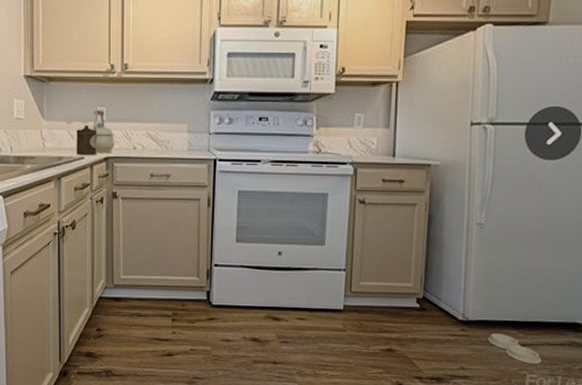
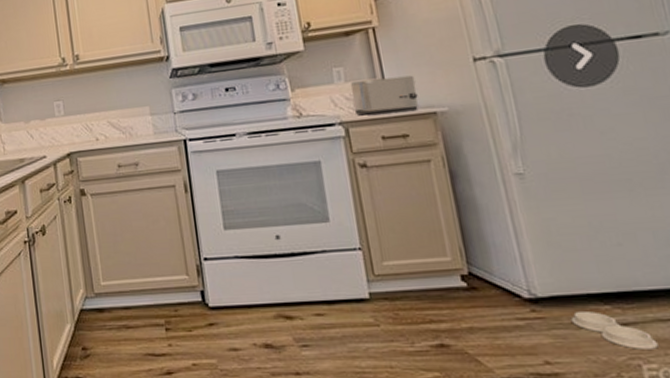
canister: present [76,125,96,156] -> none [35,122,58,155]
kettle: present [89,109,115,154] -> none [47,104,76,151]
toaster: none [365,129,421,161] -> present [350,75,418,116]

